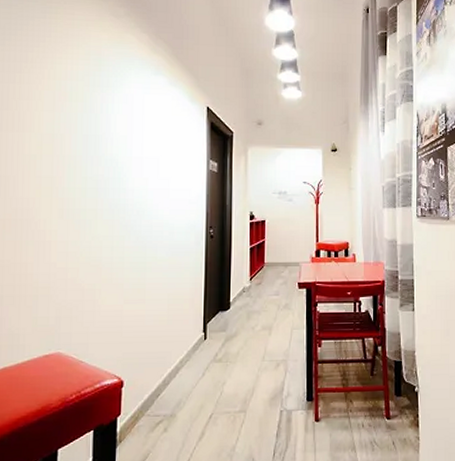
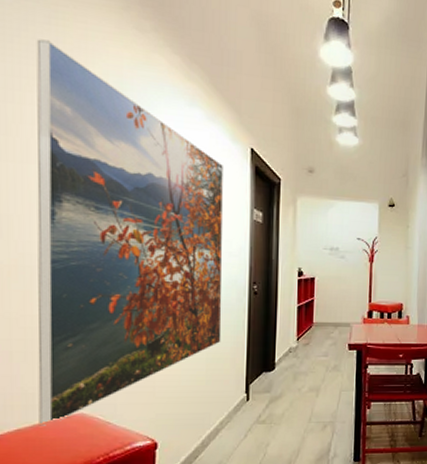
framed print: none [22,30,183,365] -> present [36,39,223,426]

